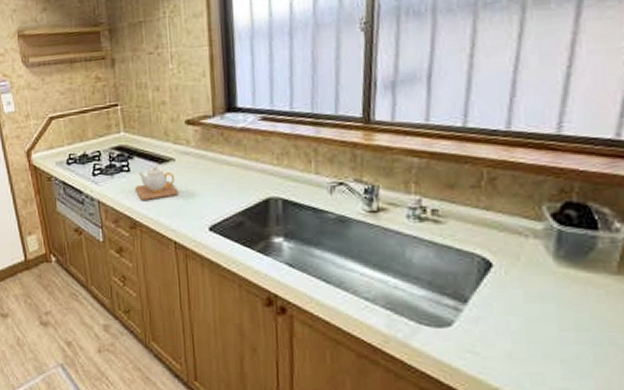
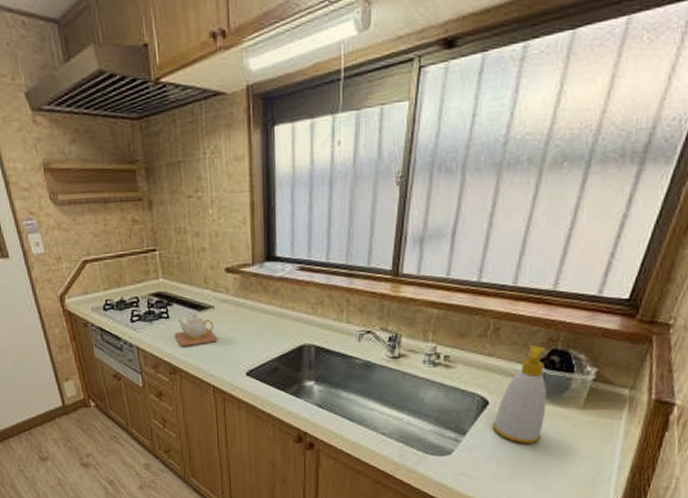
soap bottle: none [499,198,568,316] -> present [492,345,547,443]

